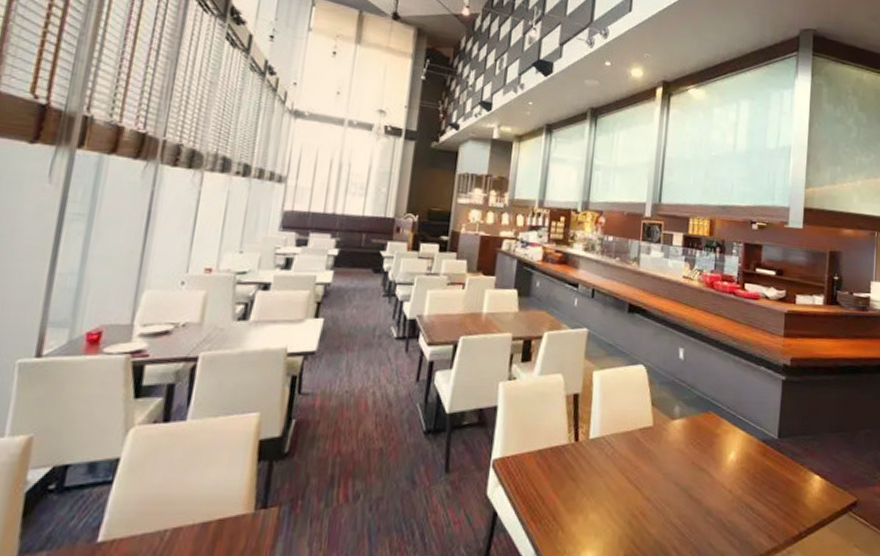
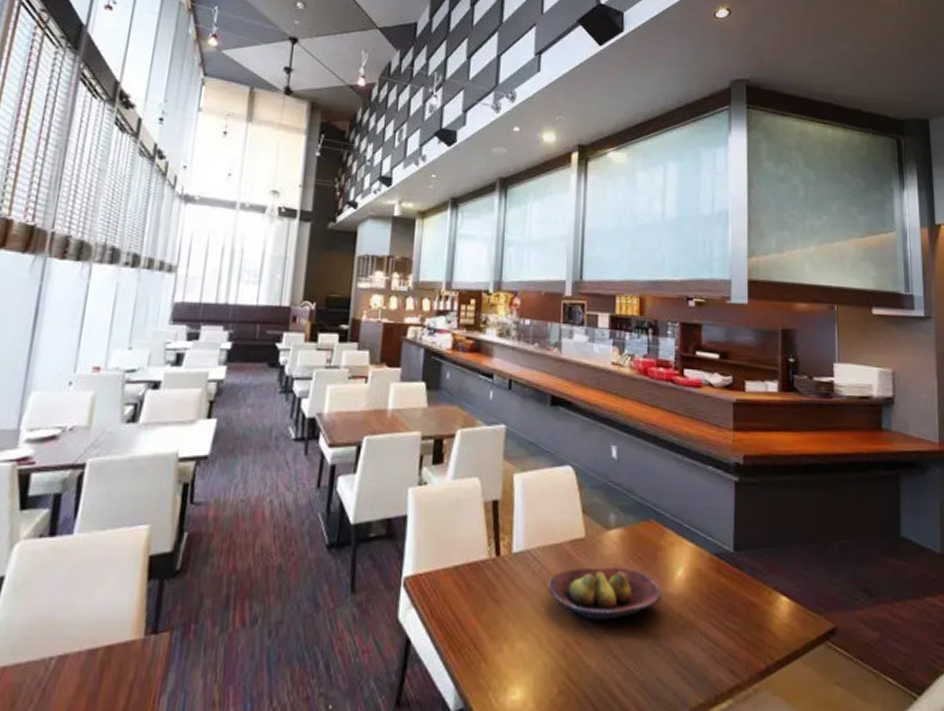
fruit bowl: none [618,451,716,496] -> present [547,567,662,621]

